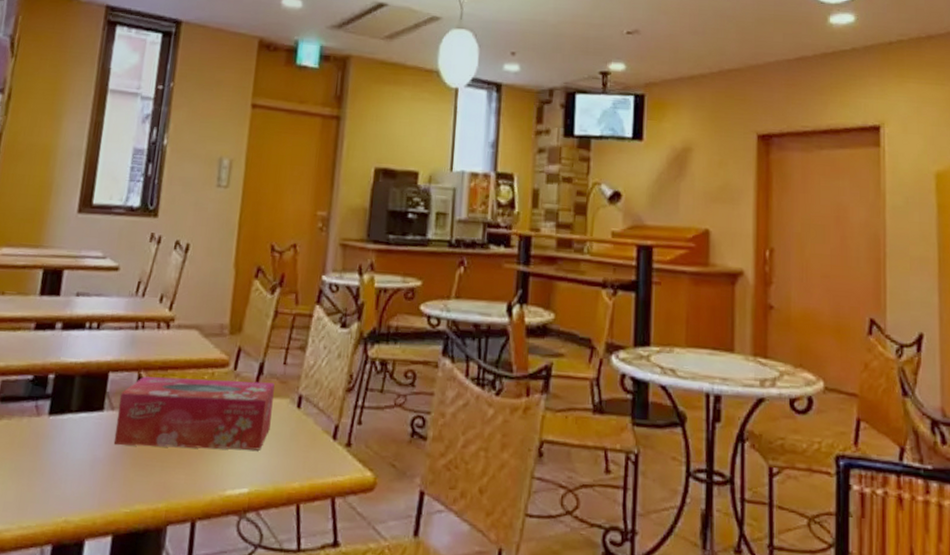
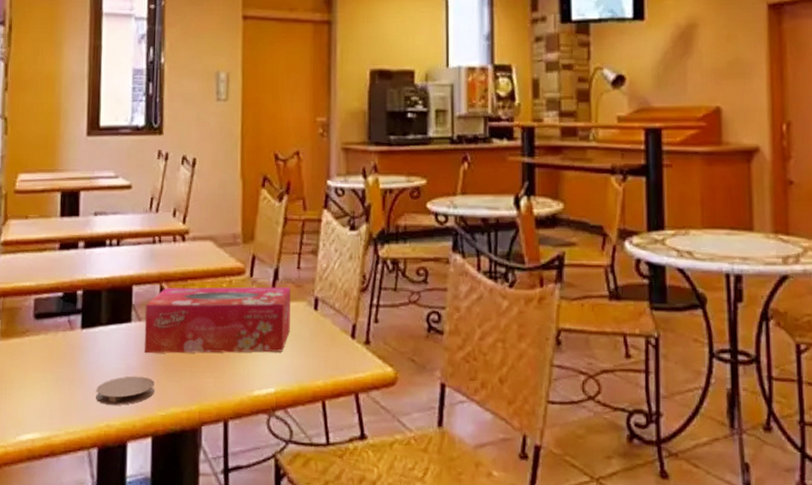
coaster: none [56,468,122,500] -> present [96,376,155,405]

